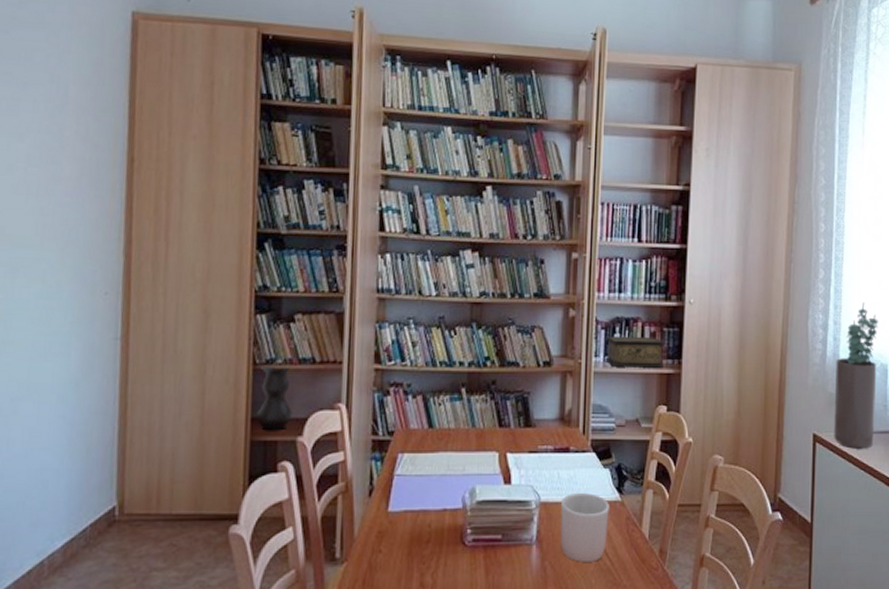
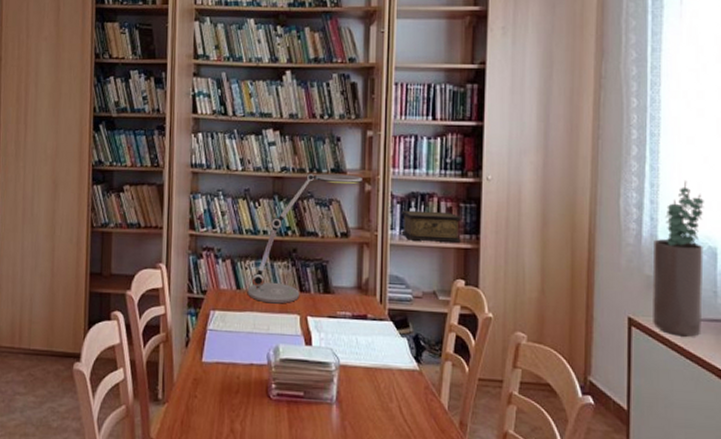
vase: present [256,365,292,433] -> none [94,228,122,286]
desk lamp: none [440,298,567,441] -> present [247,173,362,304]
mug: present [560,493,609,562] -> none [359,359,407,427]

